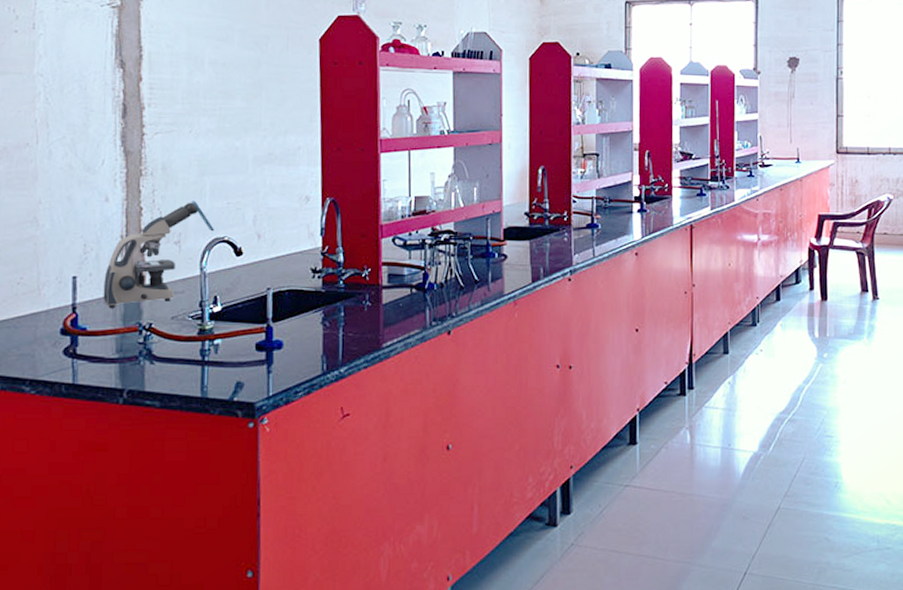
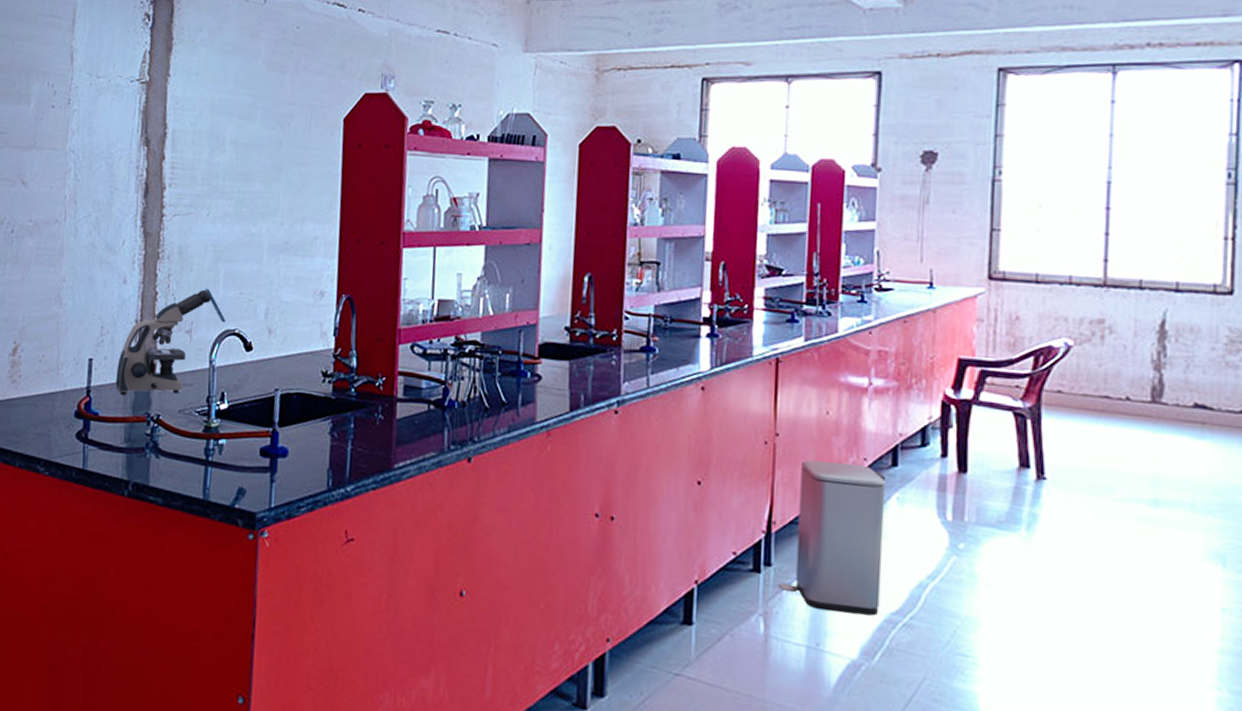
pedal bin: none [698,302,773,418] -> present [777,460,887,616]

